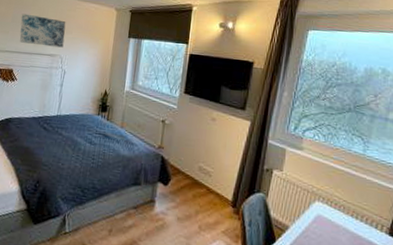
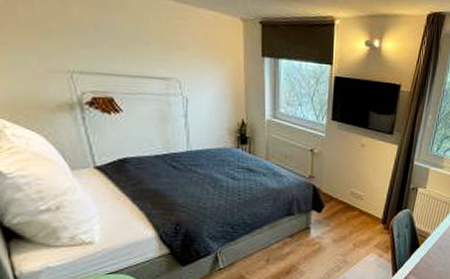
wall art: present [19,13,66,48] -> none [107,20,179,69]

